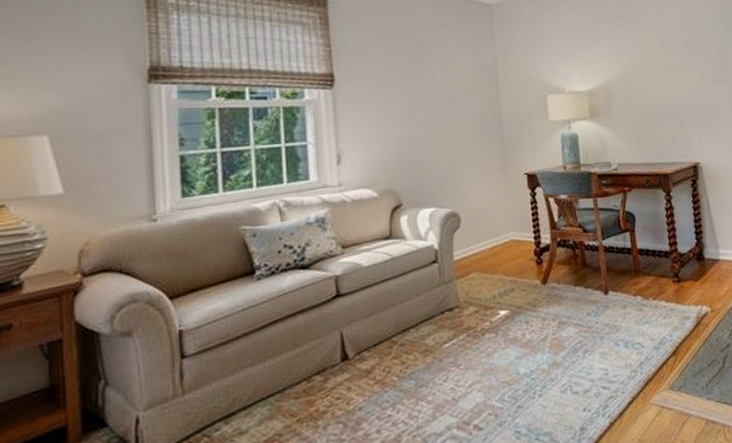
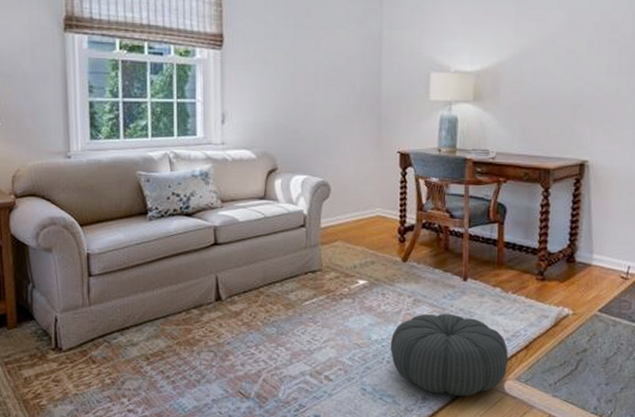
pouf: none [540,331,660,421] -> present [390,313,508,397]

